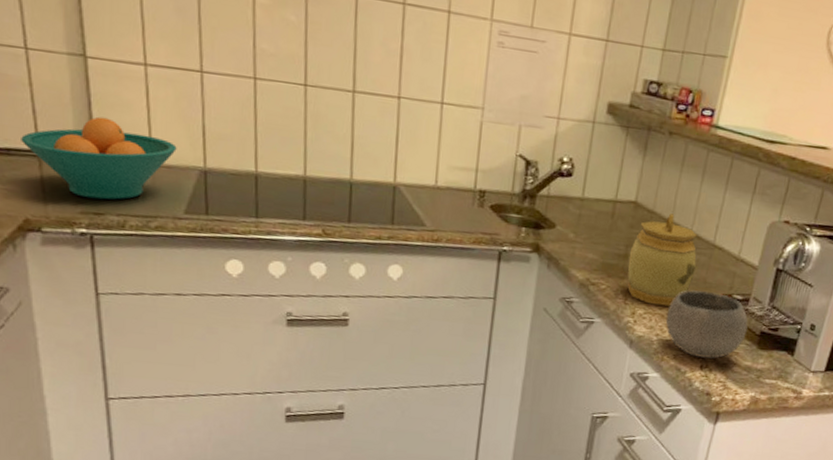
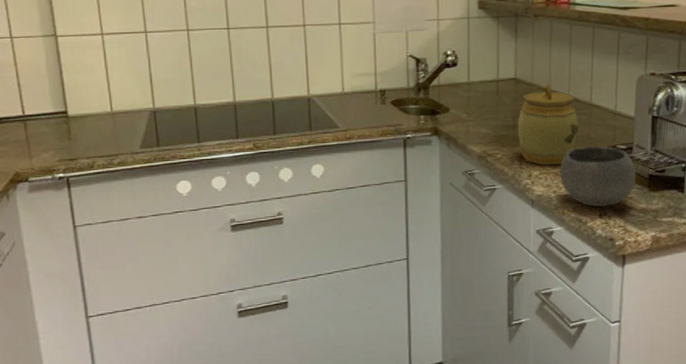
fruit bowl: present [21,116,177,200] -> none [10,81,131,148]

